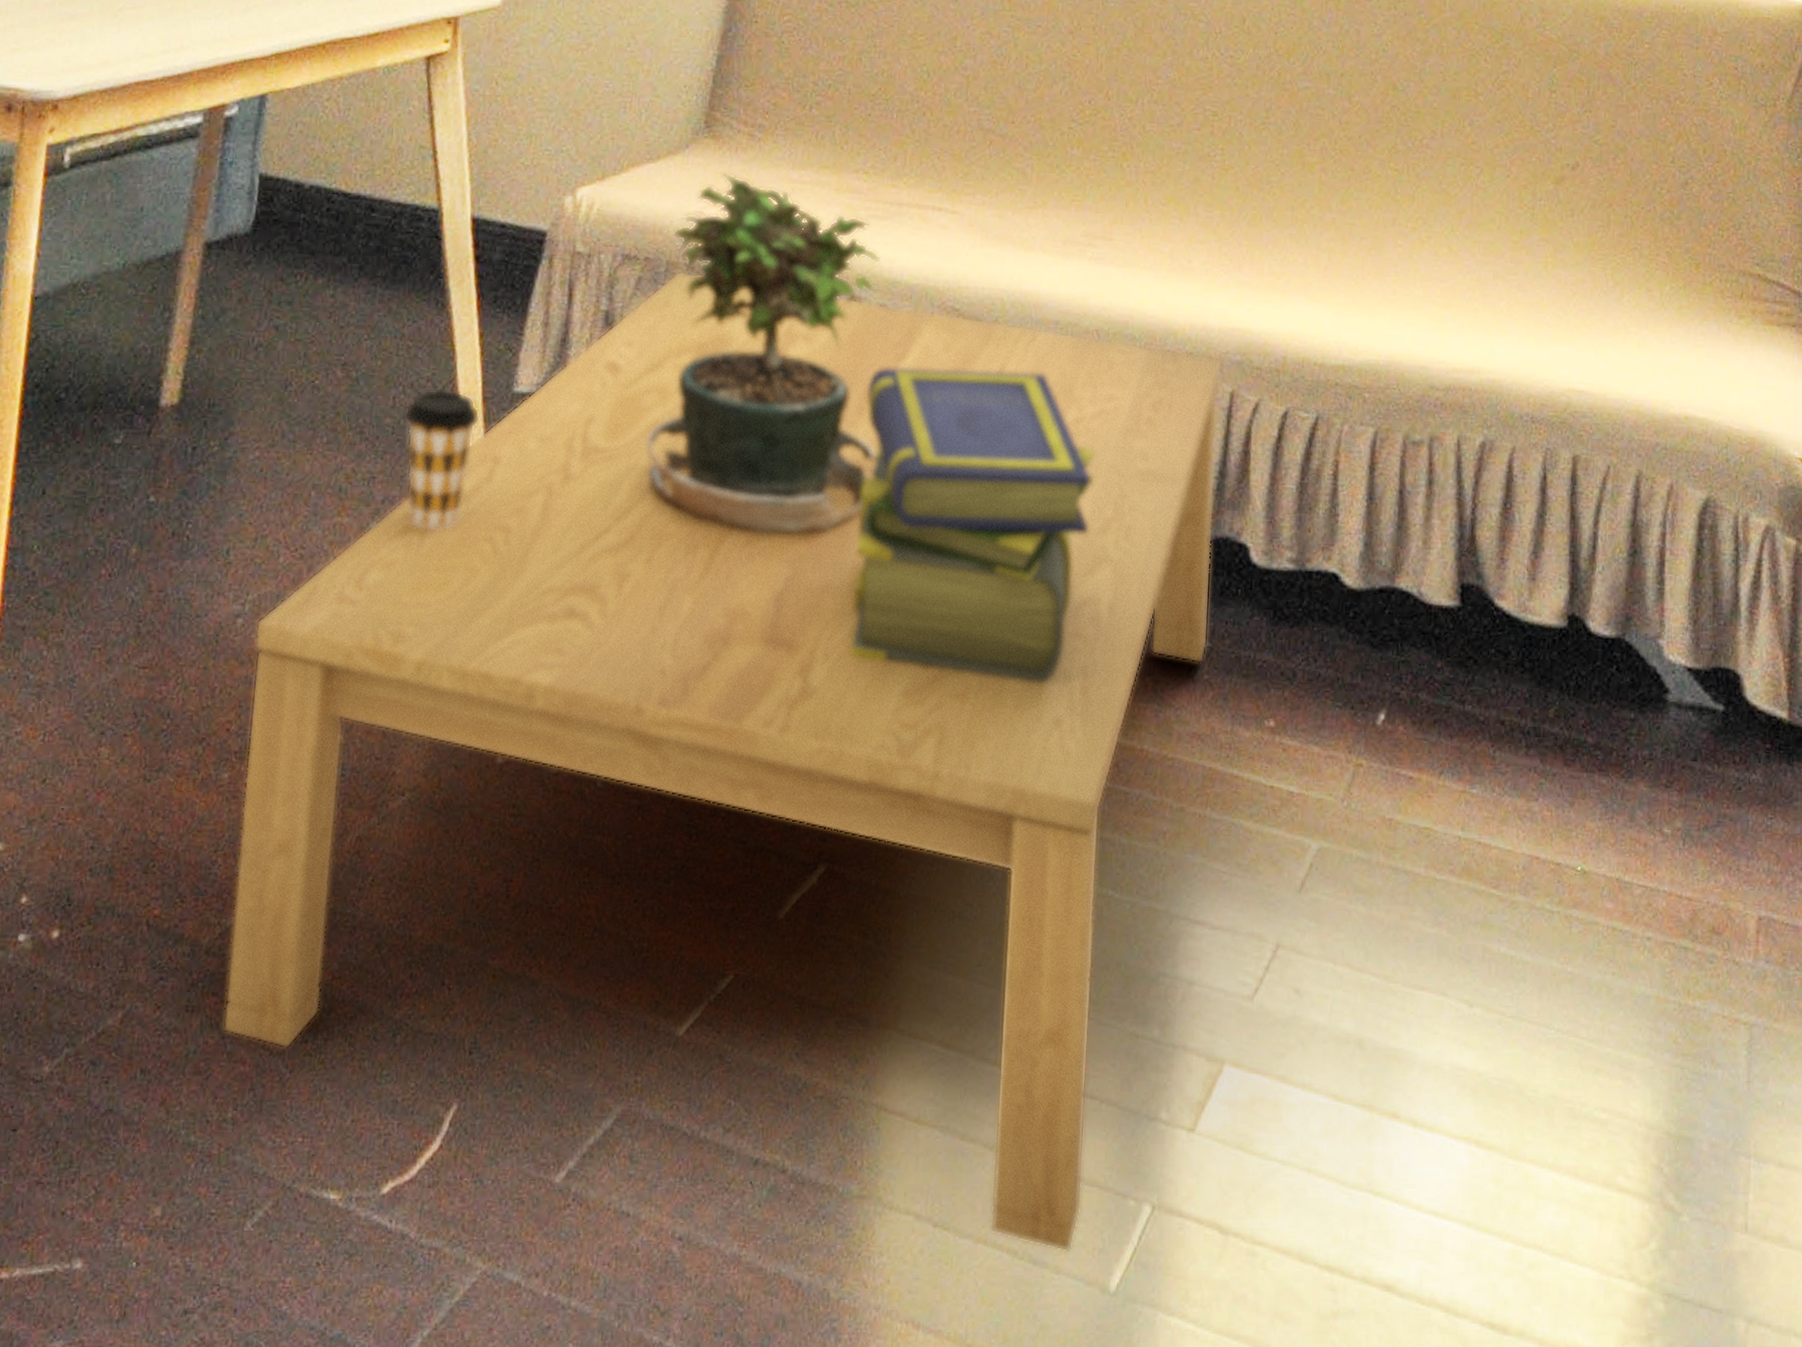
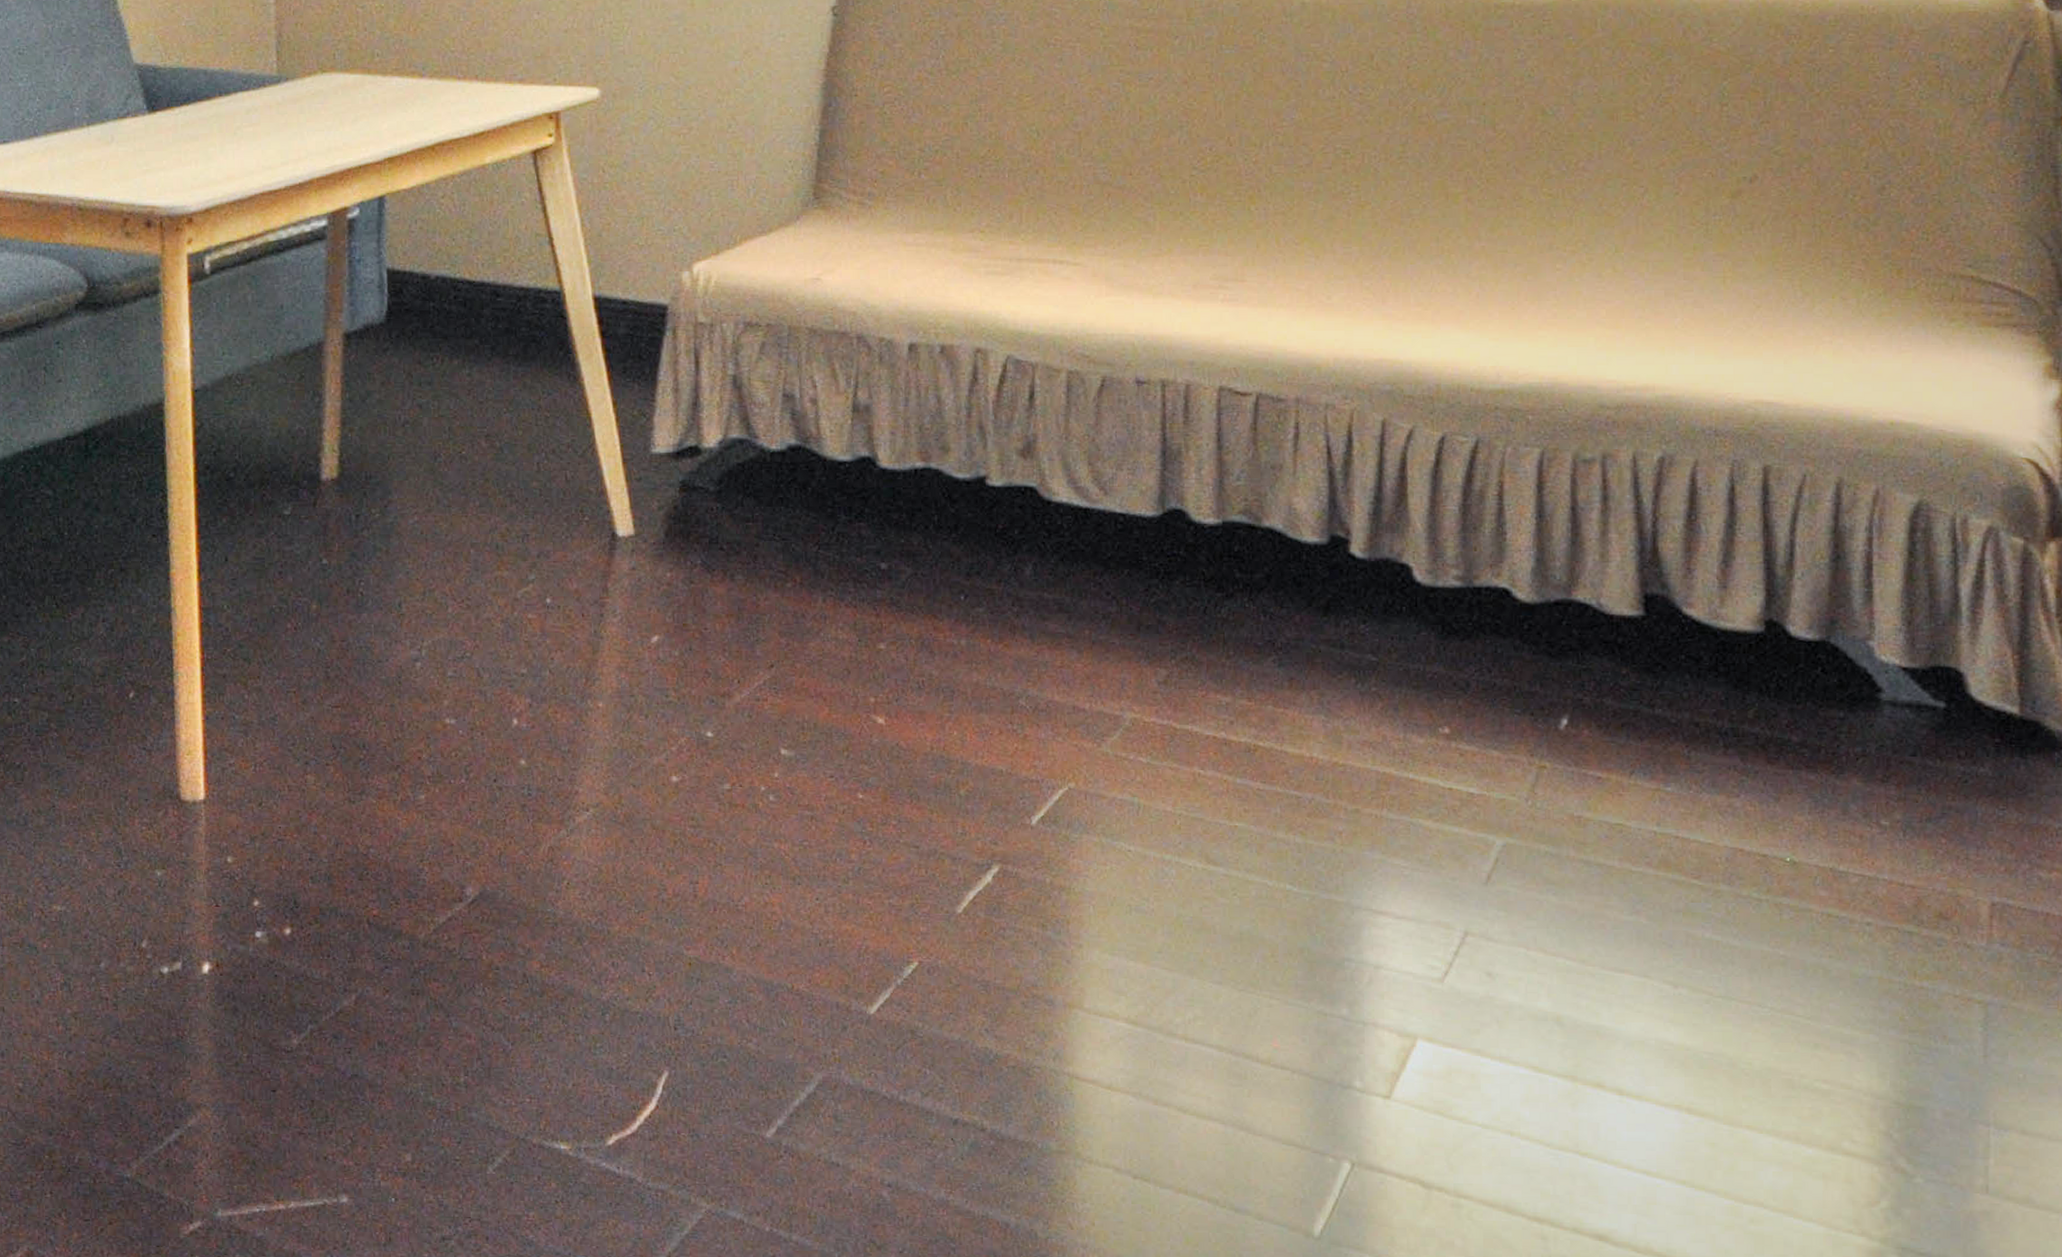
coffee table: present [222,271,1222,1253] -> none [434,334,1374,1202]
coffee cup: present [403,389,481,528] -> none [549,454,623,578]
potted plant: present [647,171,881,534] -> none [786,239,1017,572]
stack of books: present [851,368,1095,683] -> none [1002,412,1242,699]

